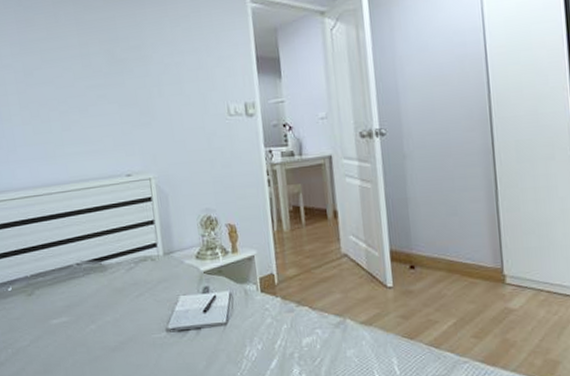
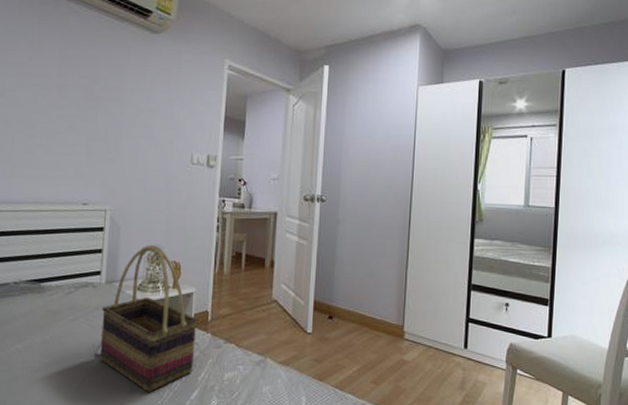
woven basket: none [164,209,268,364] -> present [100,245,199,392]

